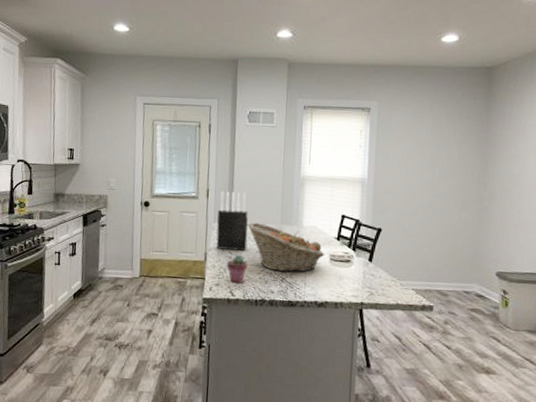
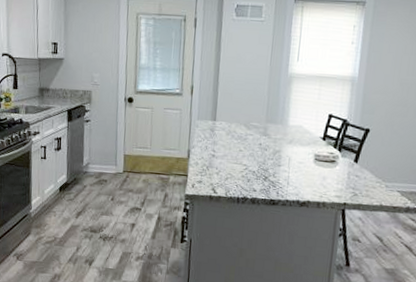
knife block: present [216,191,248,251] -> none [199,88,233,149]
potted succulent: present [226,254,248,283] -> none [209,152,232,181]
fruit basket: present [247,222,325,272] -> none [231,120,310,171]

